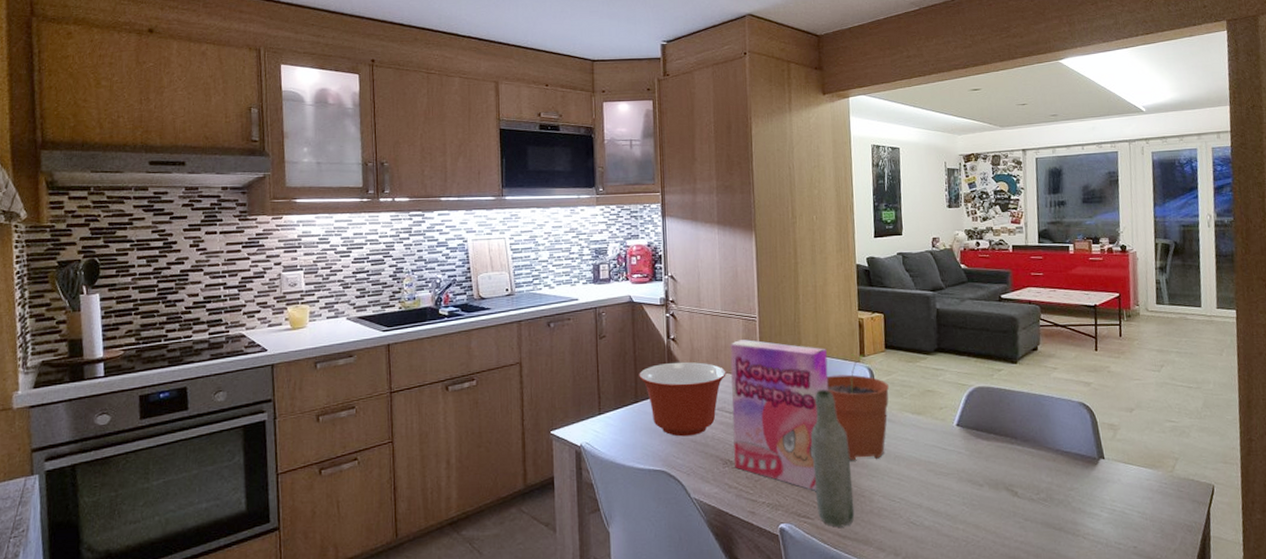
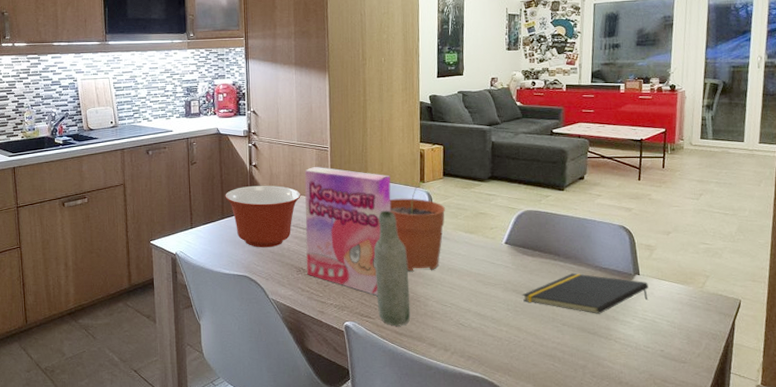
notepad: none [978,458,1116,506] -> present [522,273,648,314]

